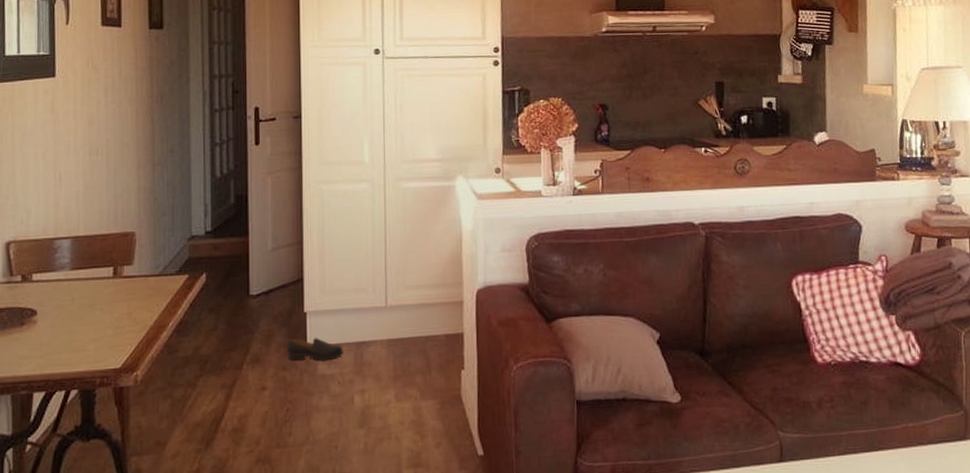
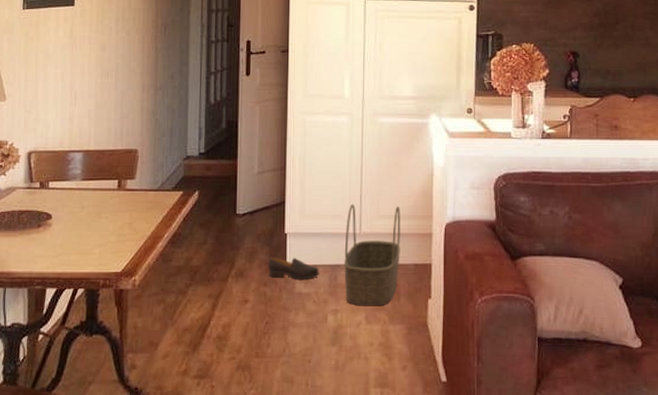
basket: none [370,275,430,384] -> present [344,204,400,306]

